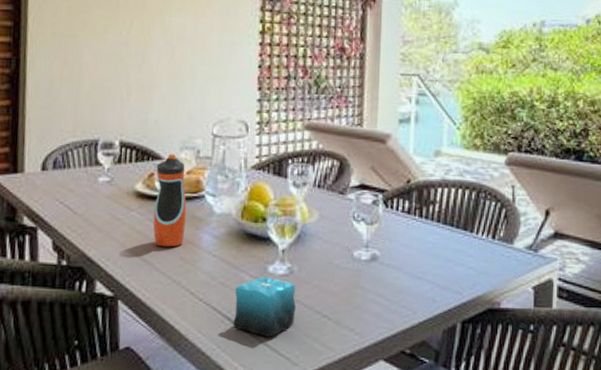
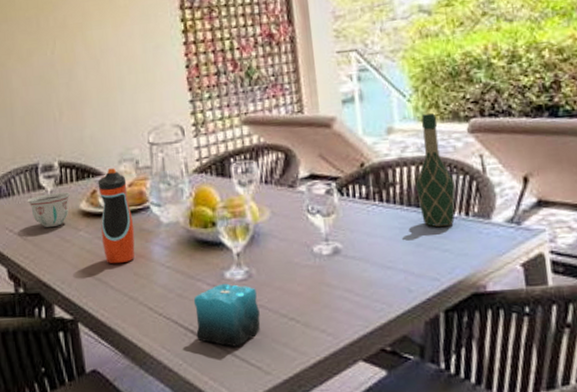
bowl: none [82,171,127,205] -> present [27,192,70,228]
wine bottle: none [453,143,487,246] -> present [415,113,456,227]

